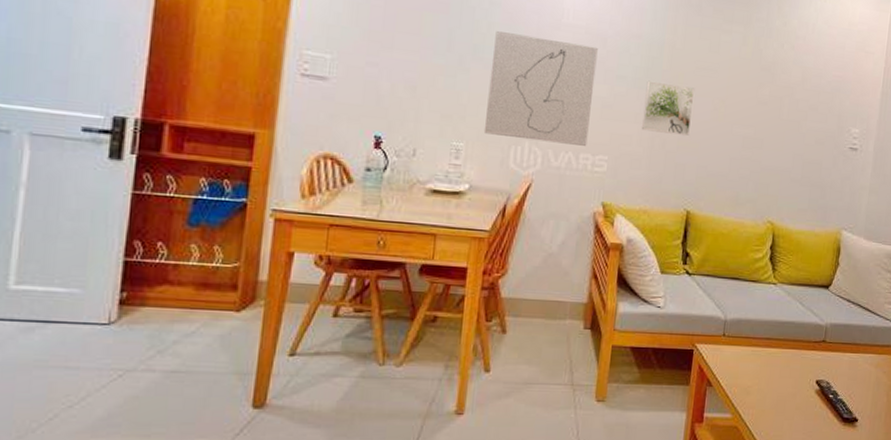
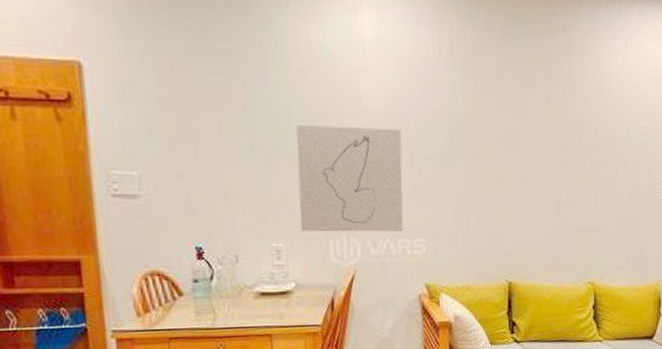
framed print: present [642,80,695,136] -> none [454,156,504,208]

